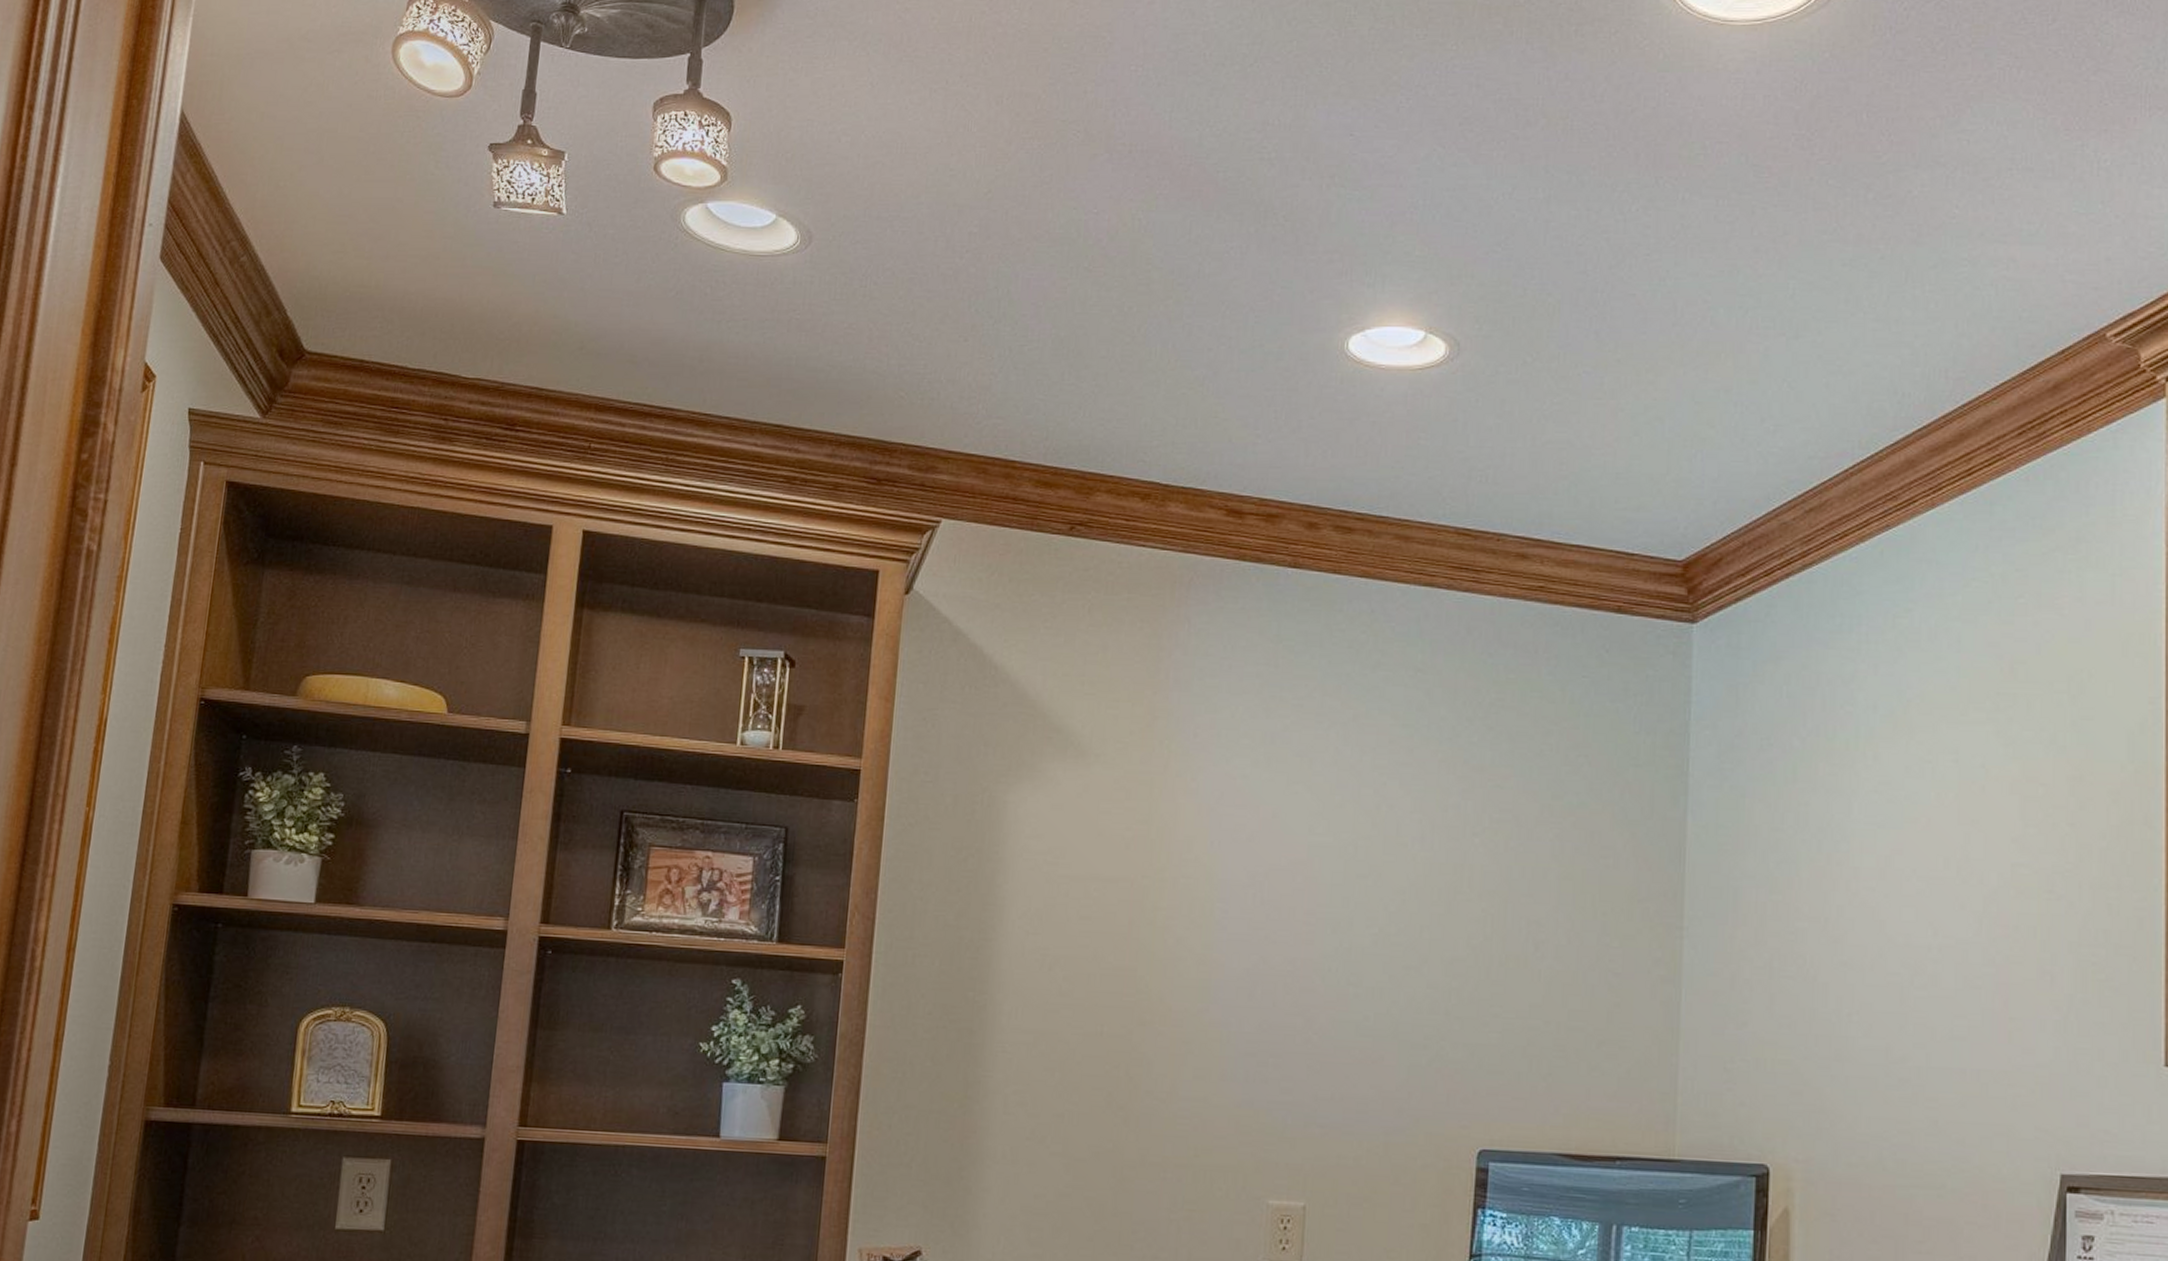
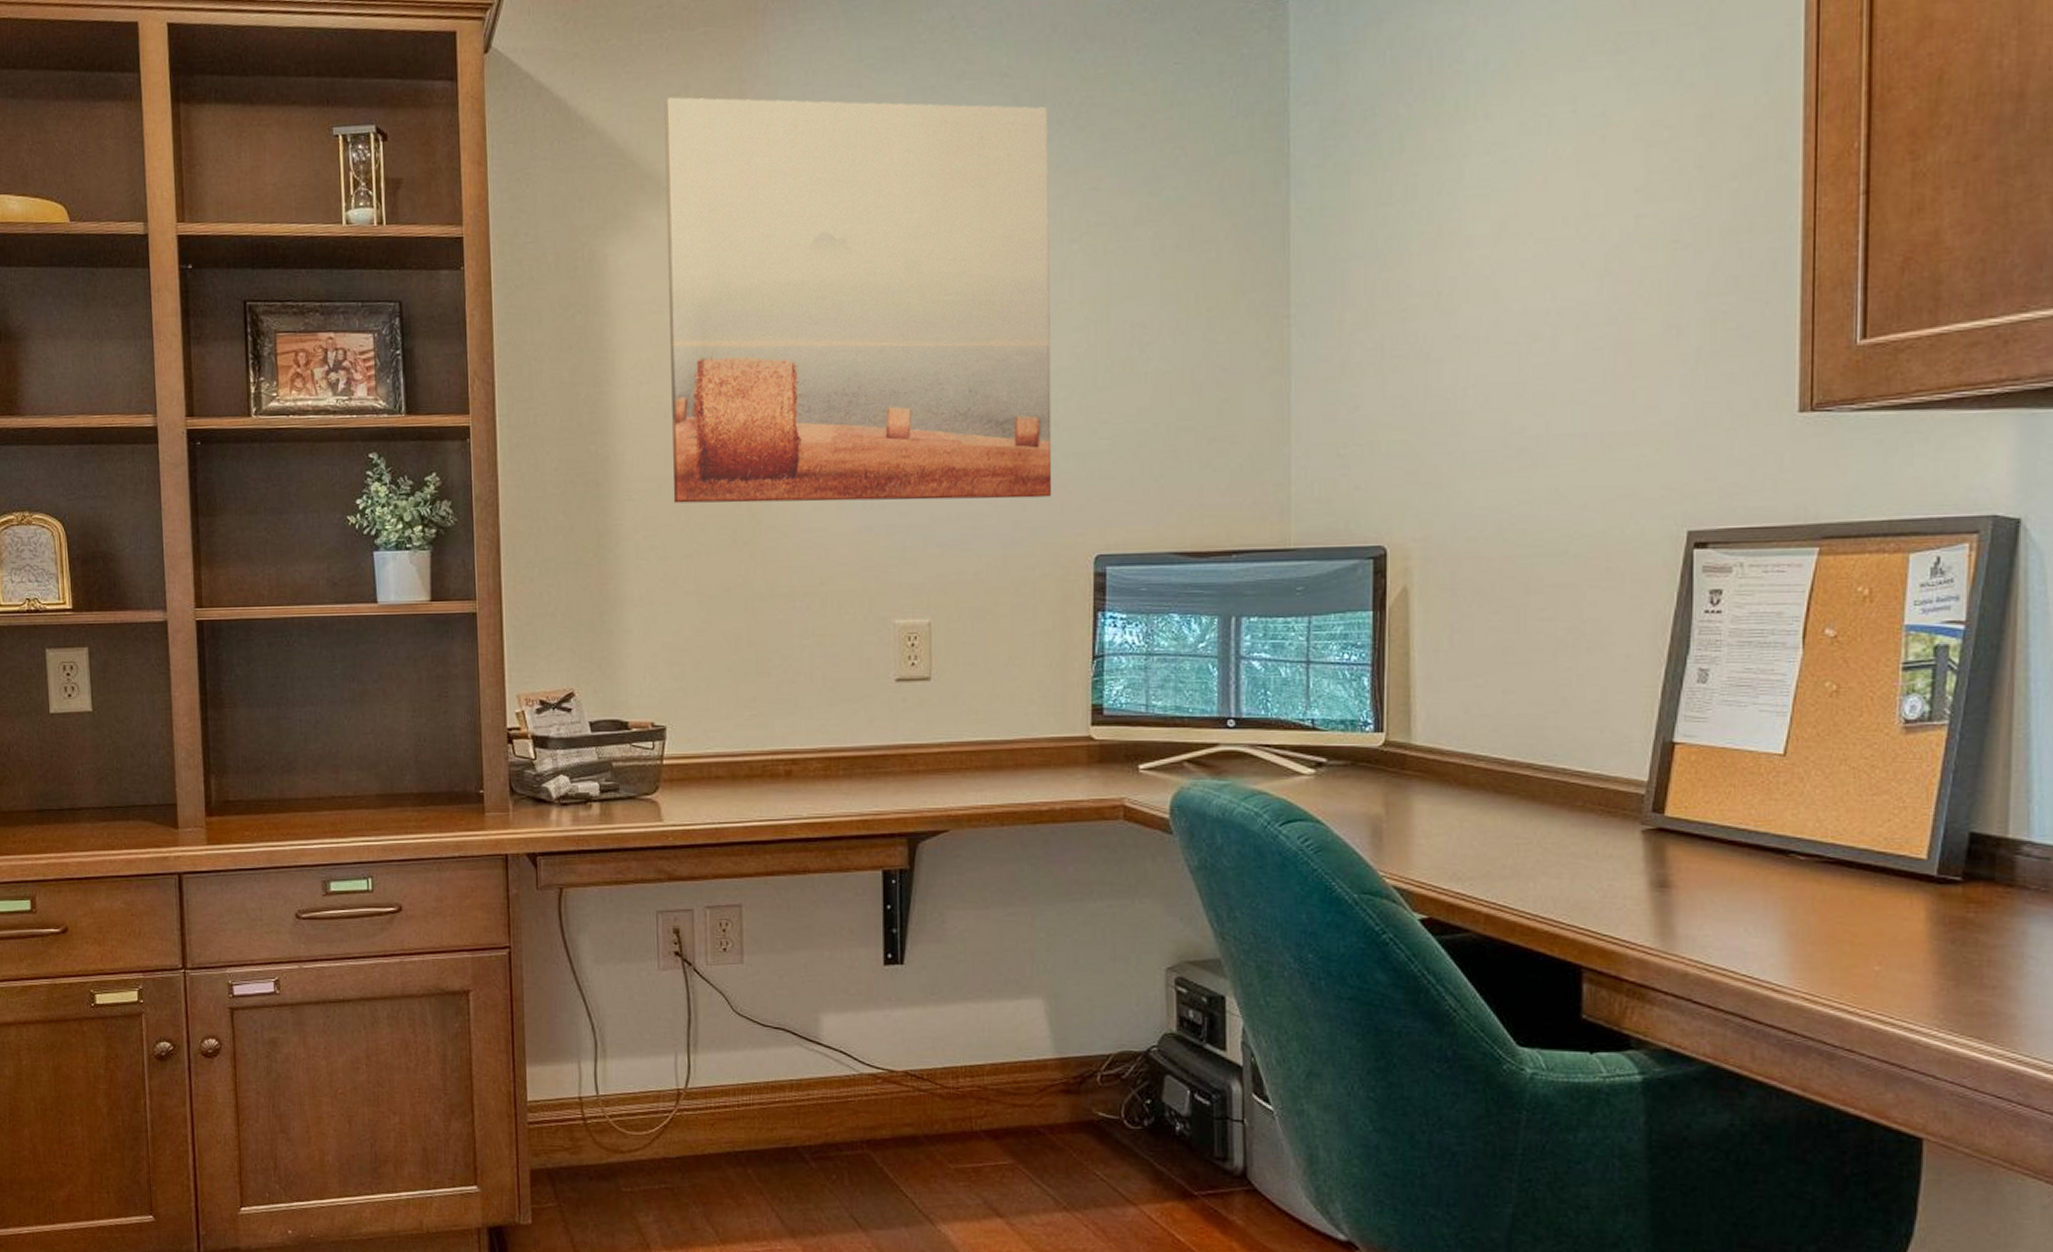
wall art: none [1049,656,1458,1087] -> present [663,97,1052,503]

